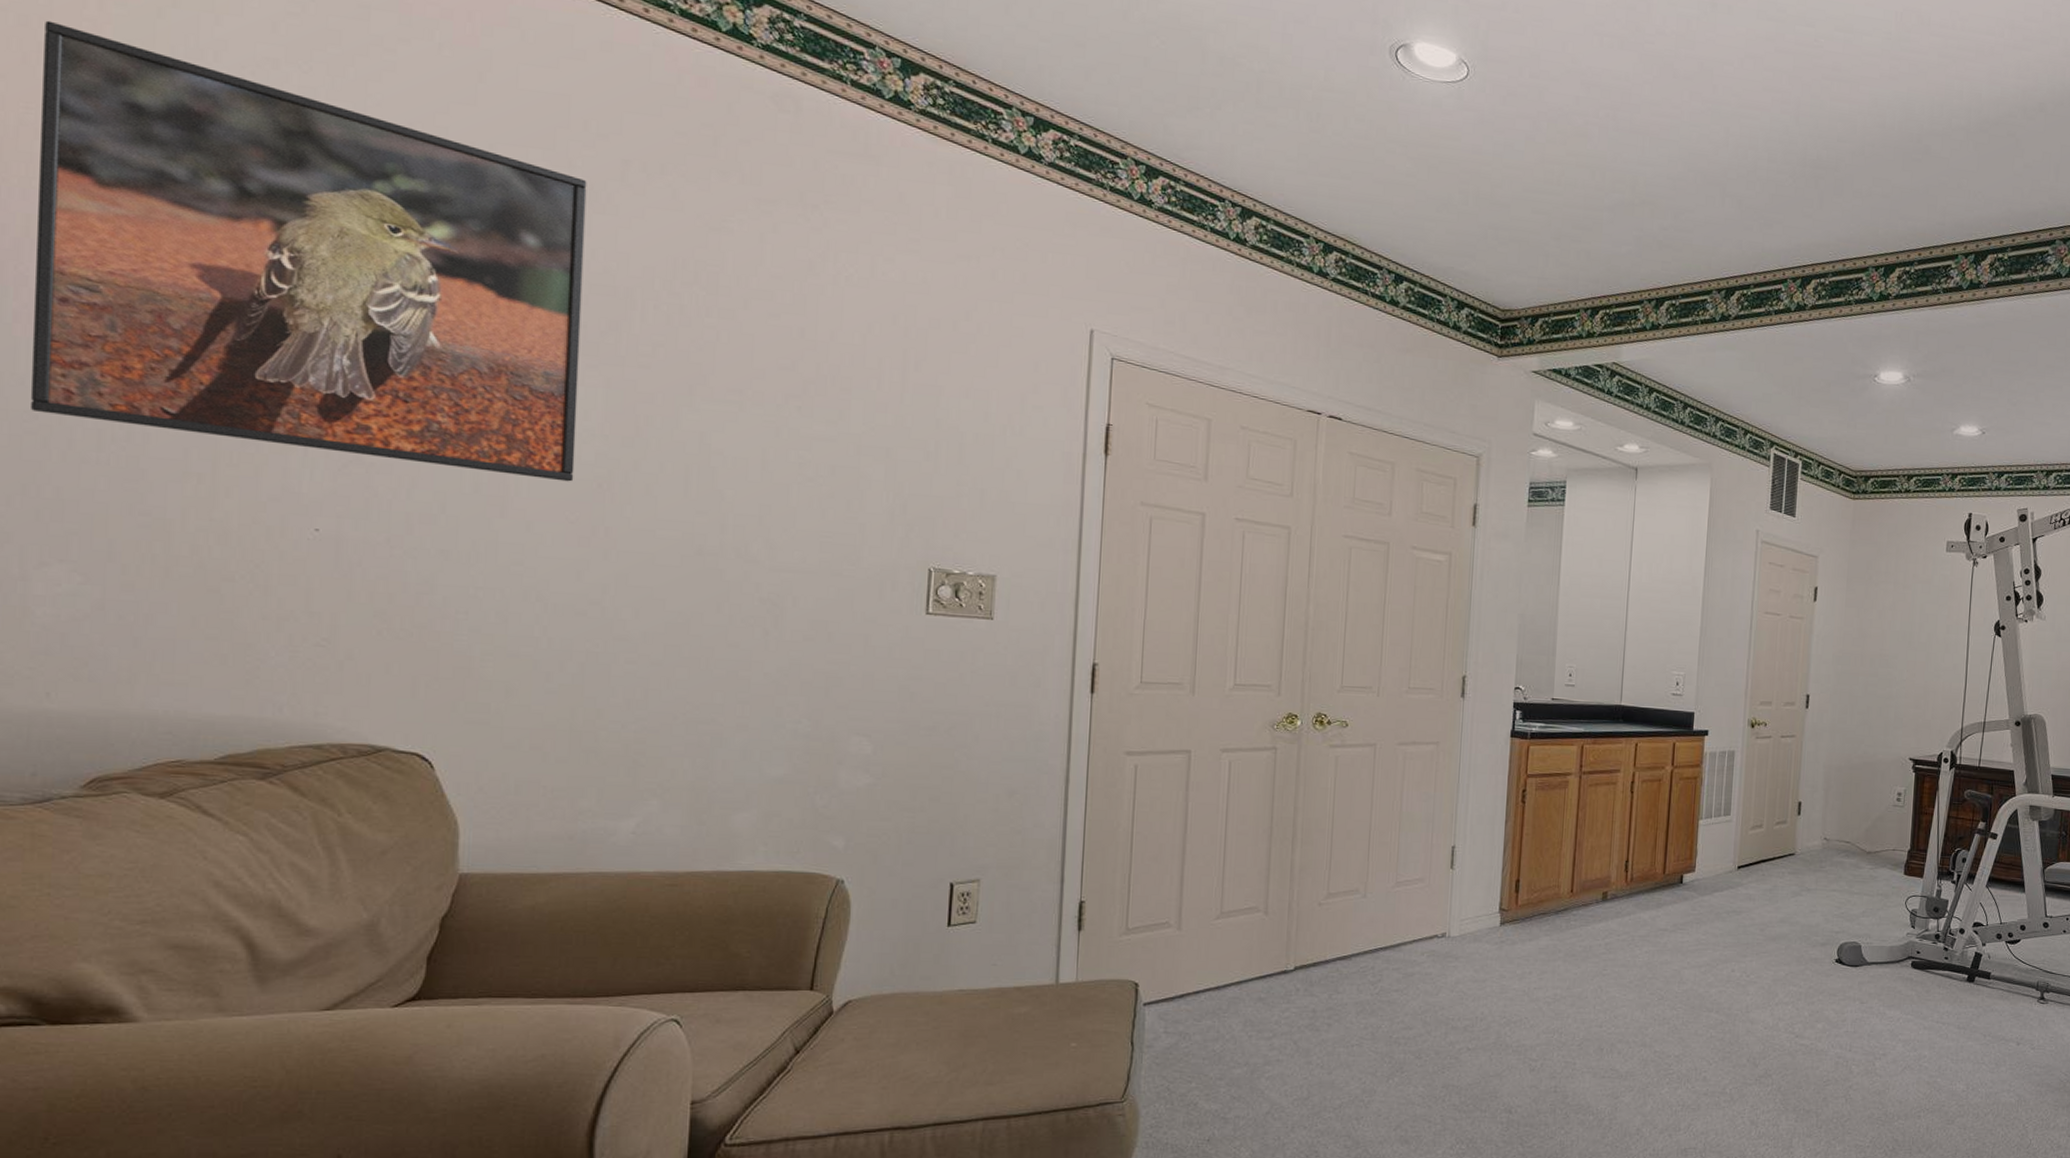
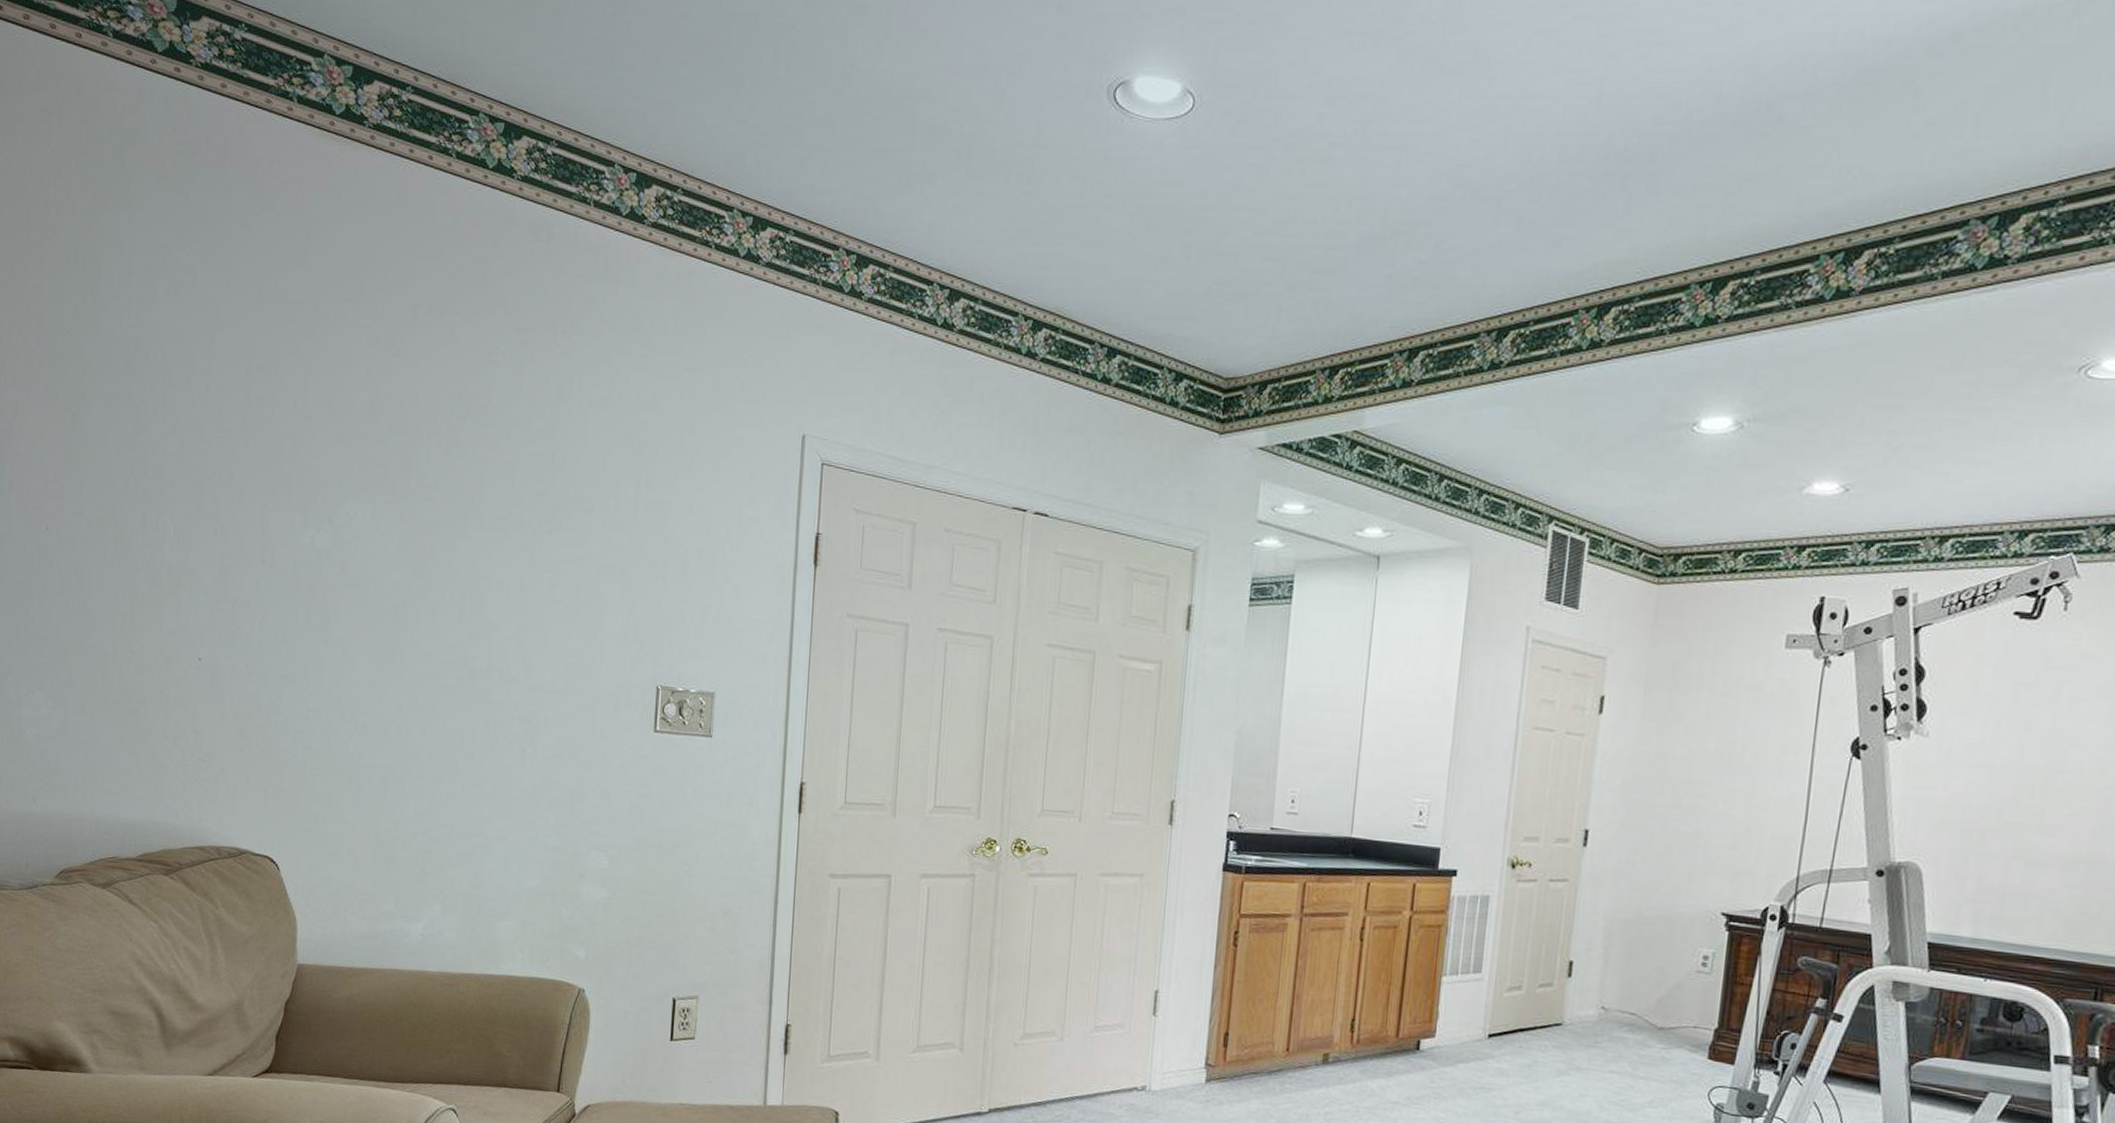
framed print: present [29,20,587,482] -> none [20,233,386,611]

